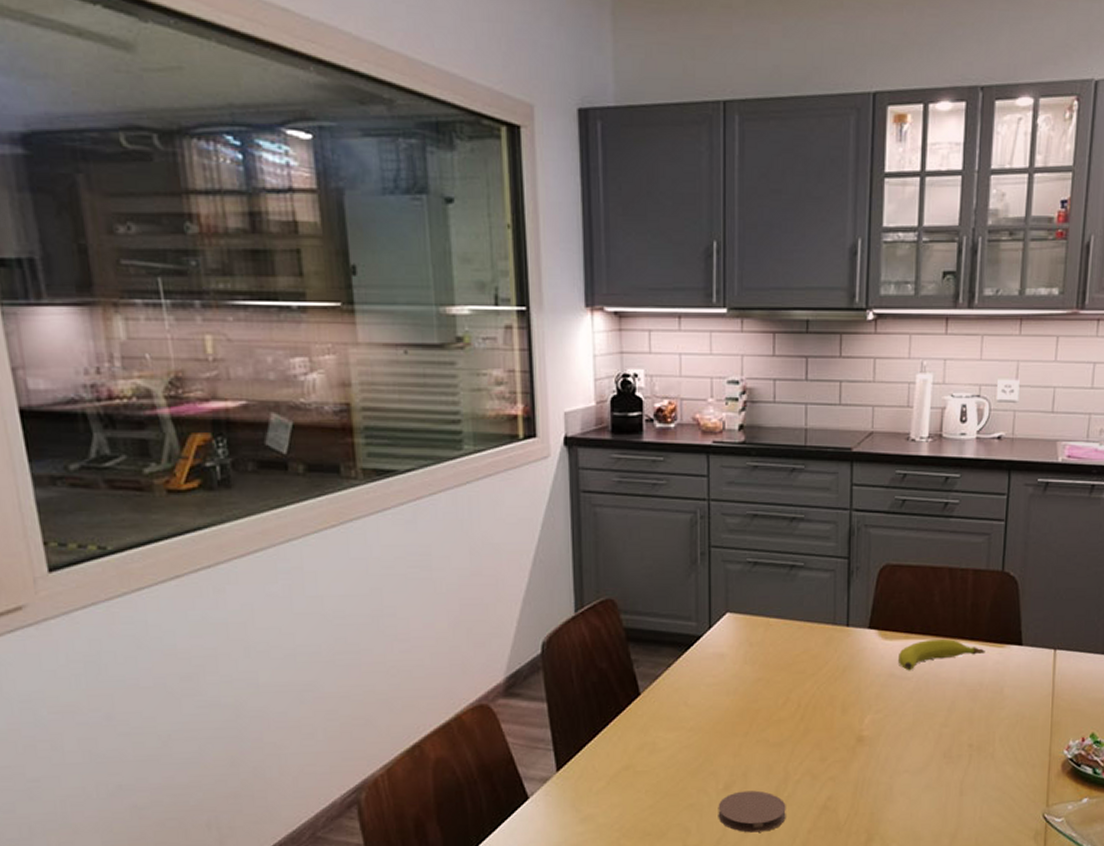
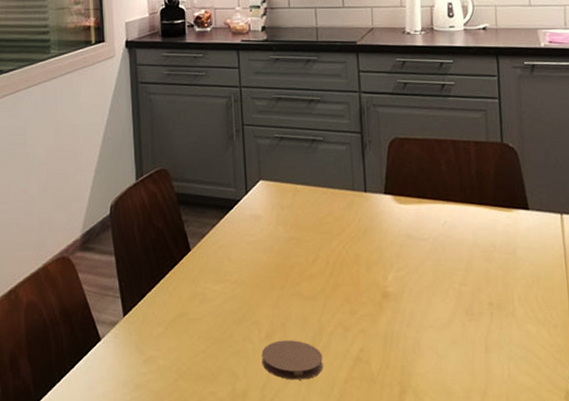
fruit: present [897,638,985,671] -> none [413,203,494,233]

